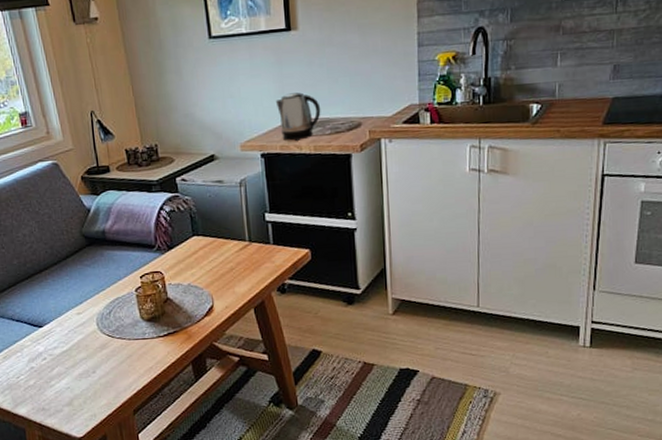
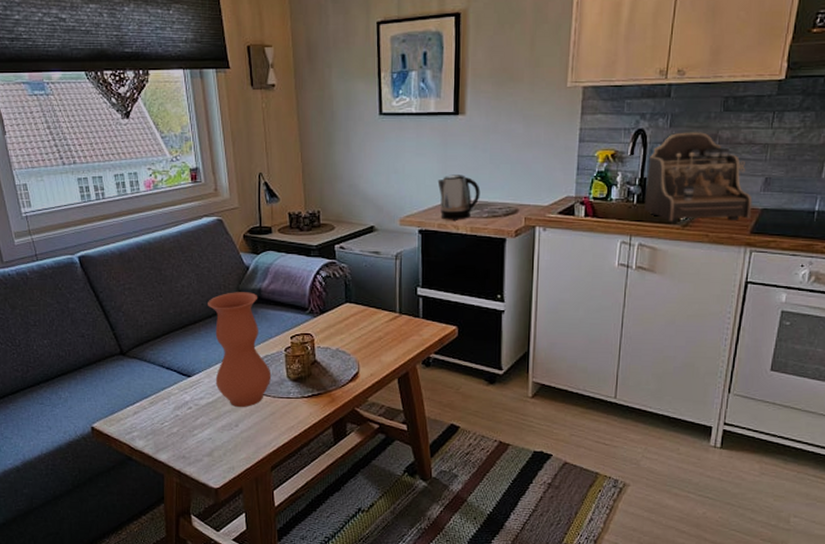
vase: none [51,235,125,353] -> present [208,292,272,407]
spice rack: none [491,24,603,122] -> present [645,132,753,223]

